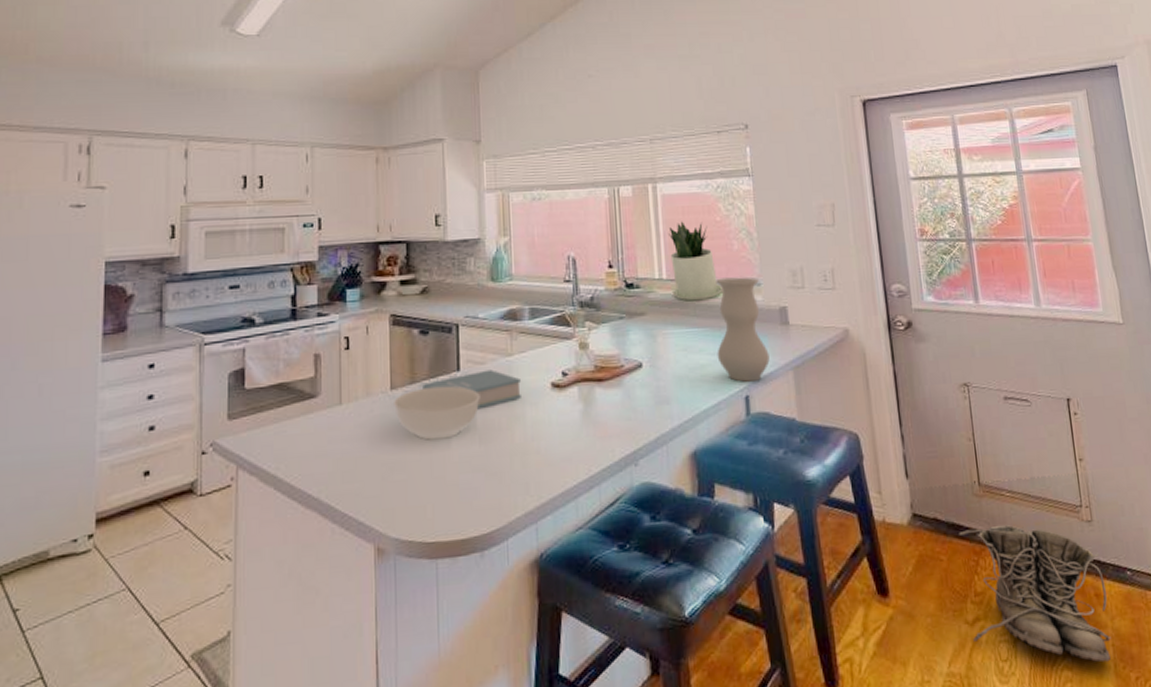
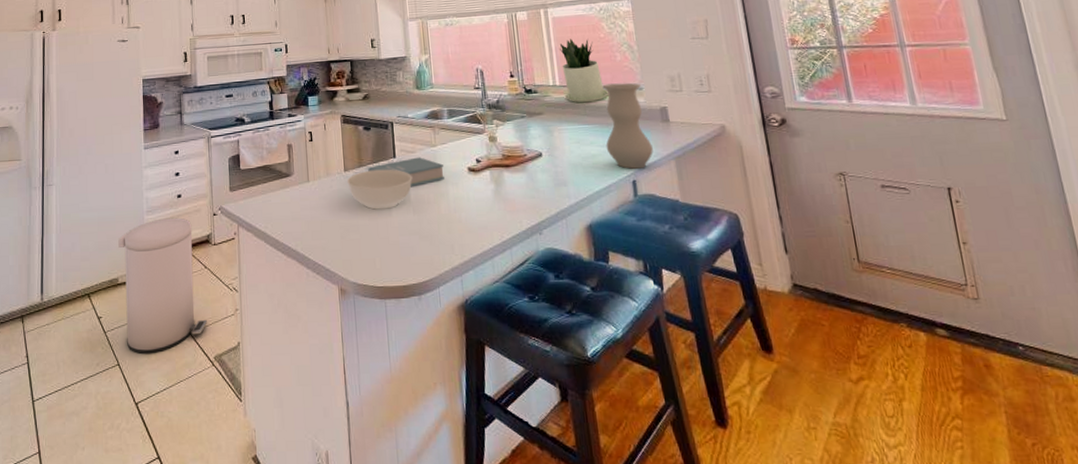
pedal bin: none [53,459,185,659] -> present [118,217,208,354]
boot: present [959,524,1111,663] -> none [839,297,1003,427]

